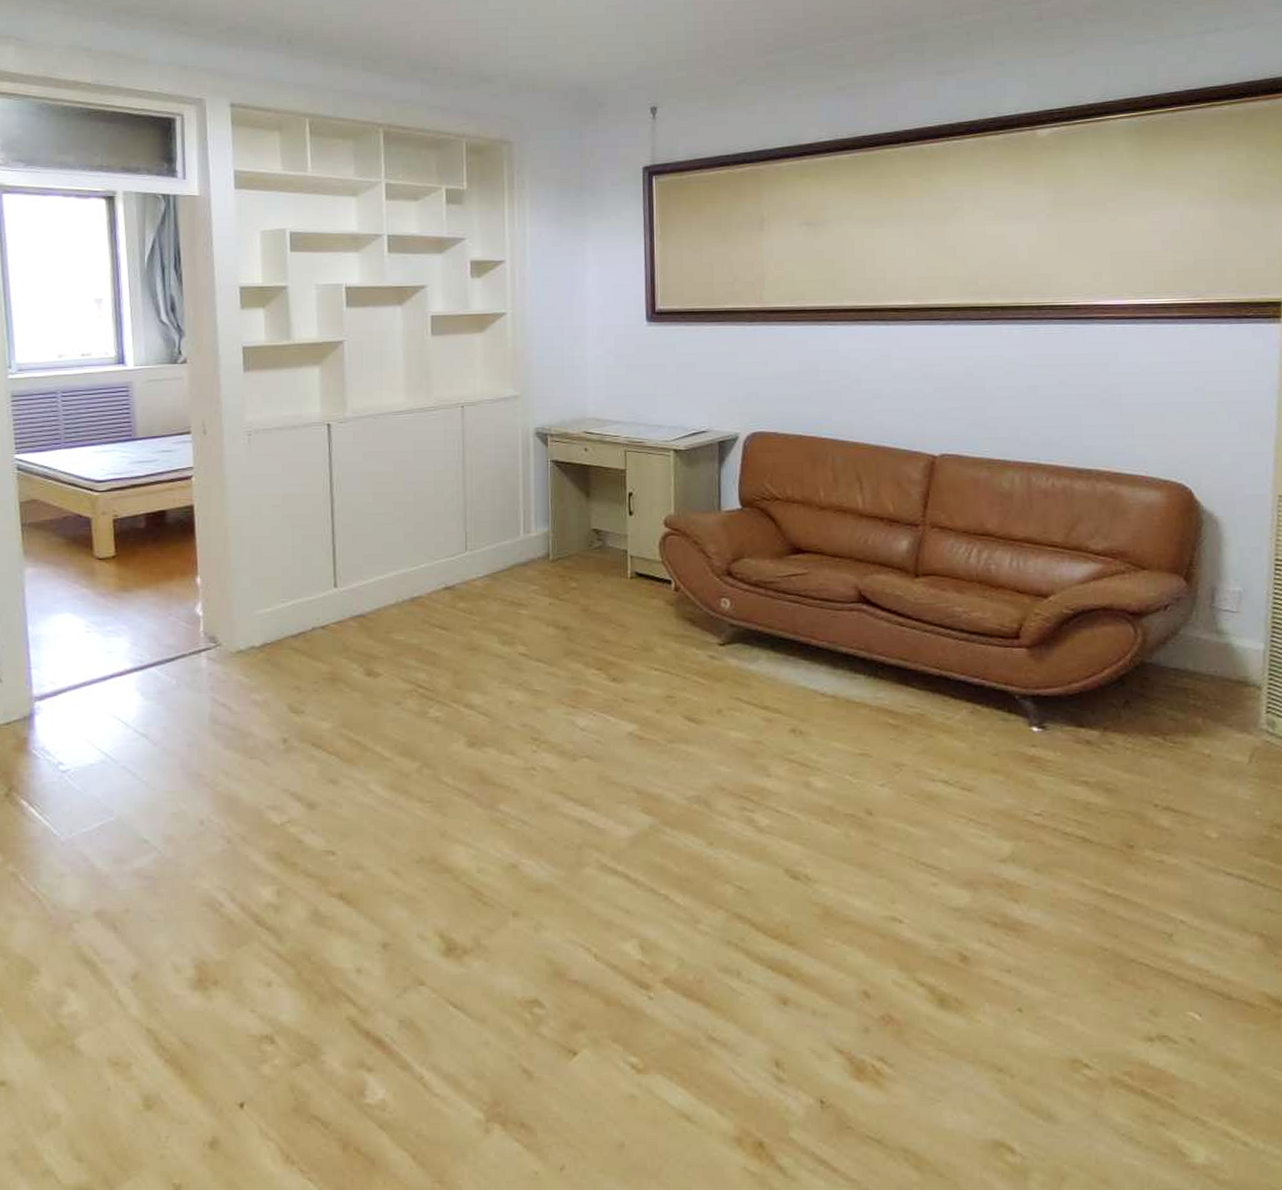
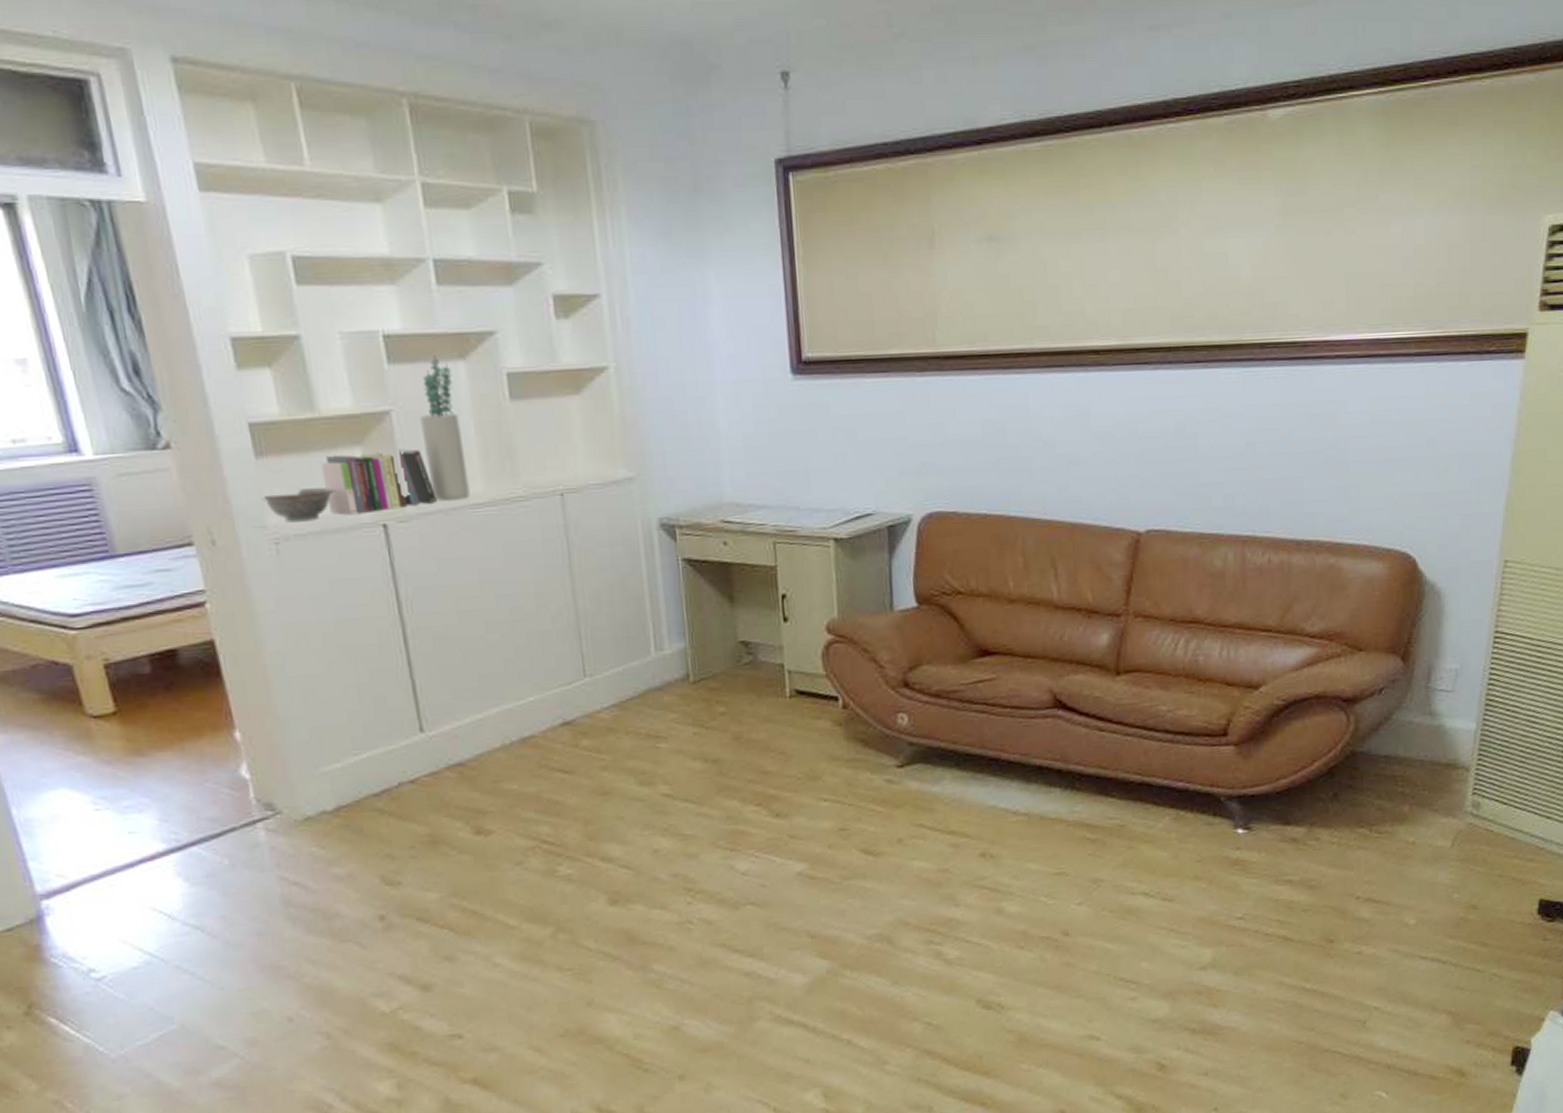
decorative bowl: none [243,394,297,420] -> present [261,487,337,523]
books: none [289,369,369,416] -> present [320,449,437,516]
vase: none [364,302,394,409] -> present [419,355,471,502]

